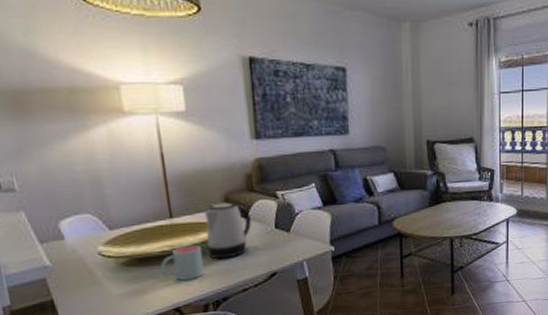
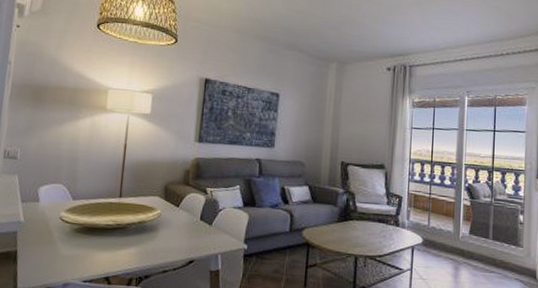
mug: present [160,245,204,281] -> none [102,223,138,254]
kettle: present [204,202,251,259] -> none [141,190,182,240]

